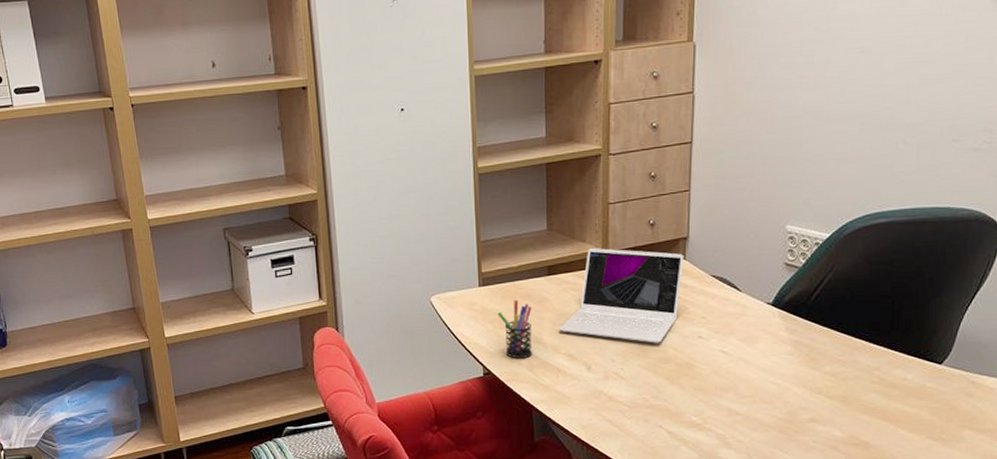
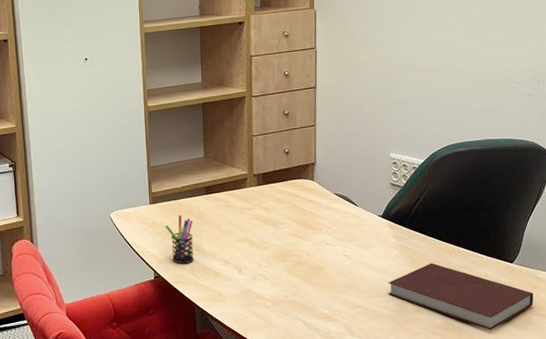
laptop: present [558,247,684,343] -> none [215,171,313,250]
notebook: none [776,362,967,446] -> present [388,263,534,330]

